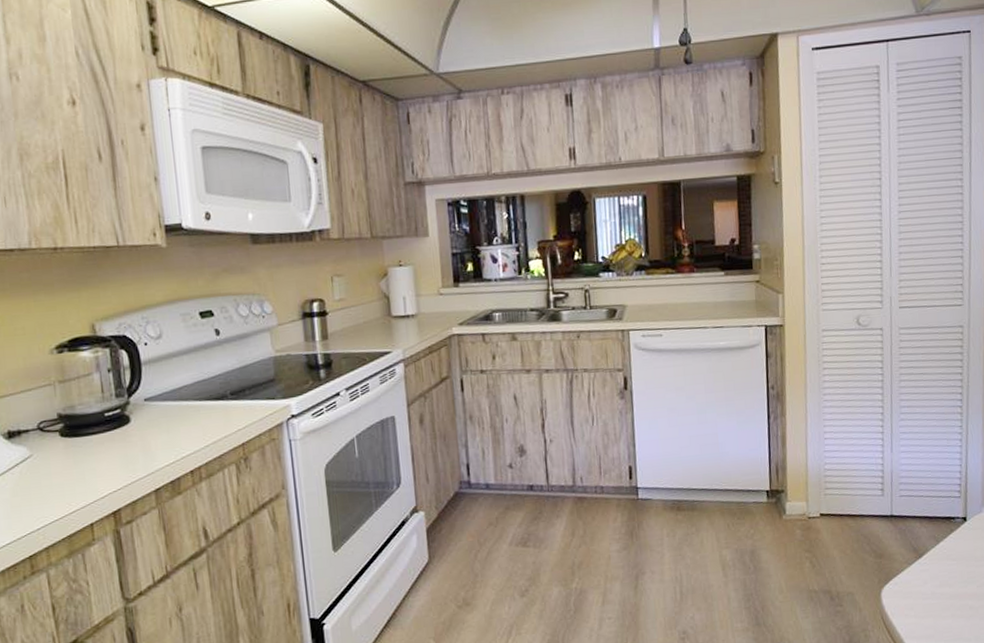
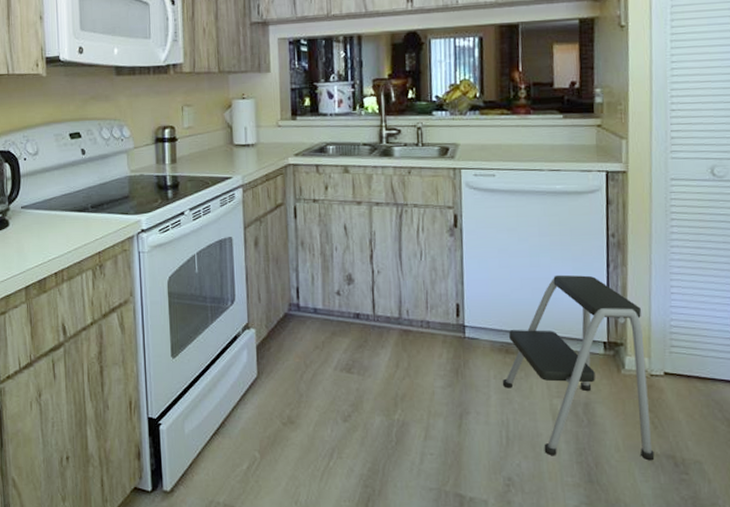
step stool: none [675,428,814,605] -> present [502,274,655,461]

